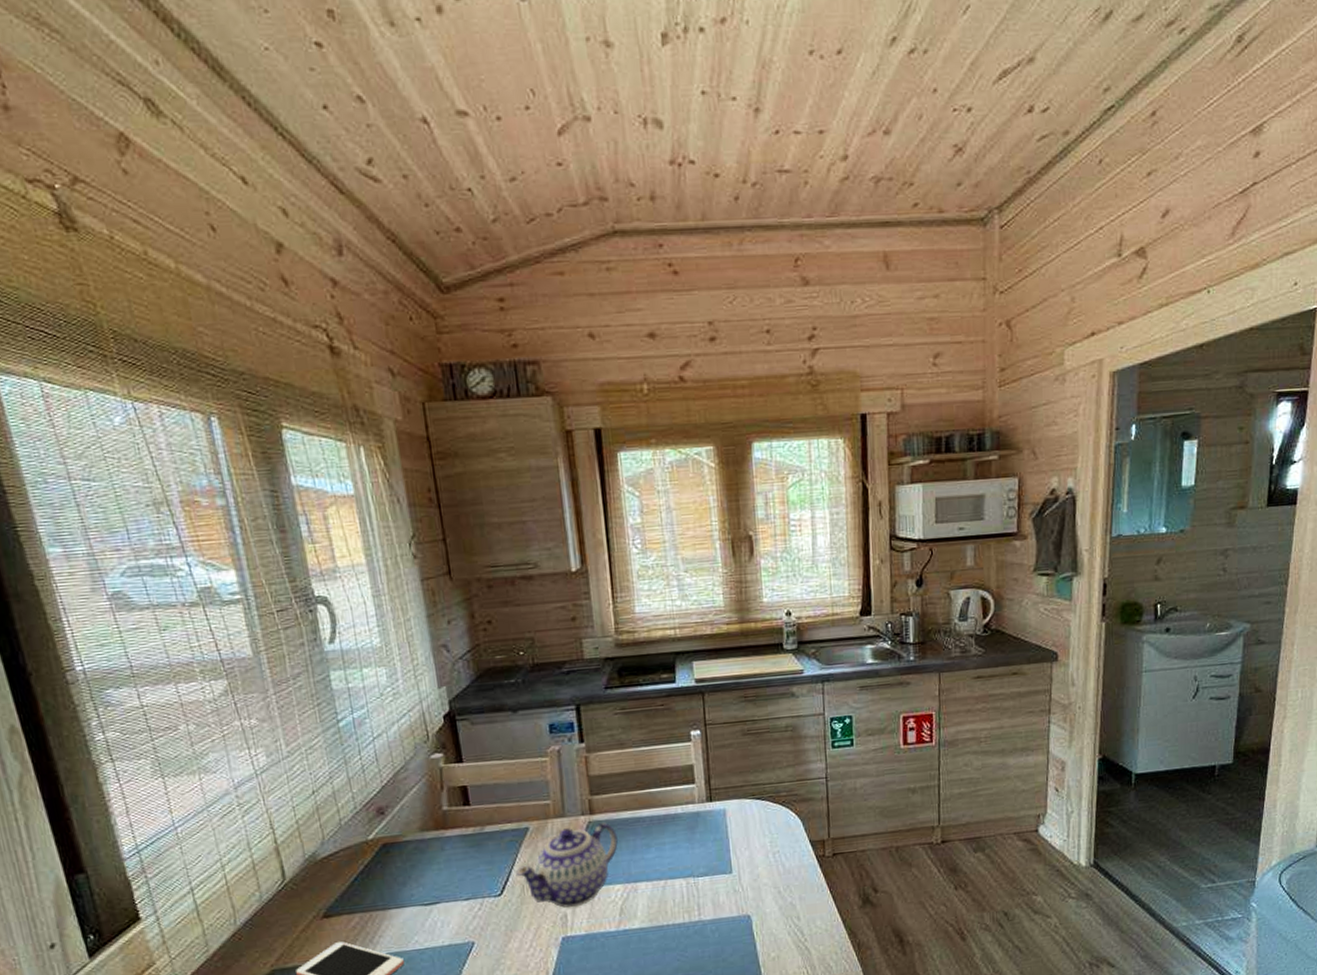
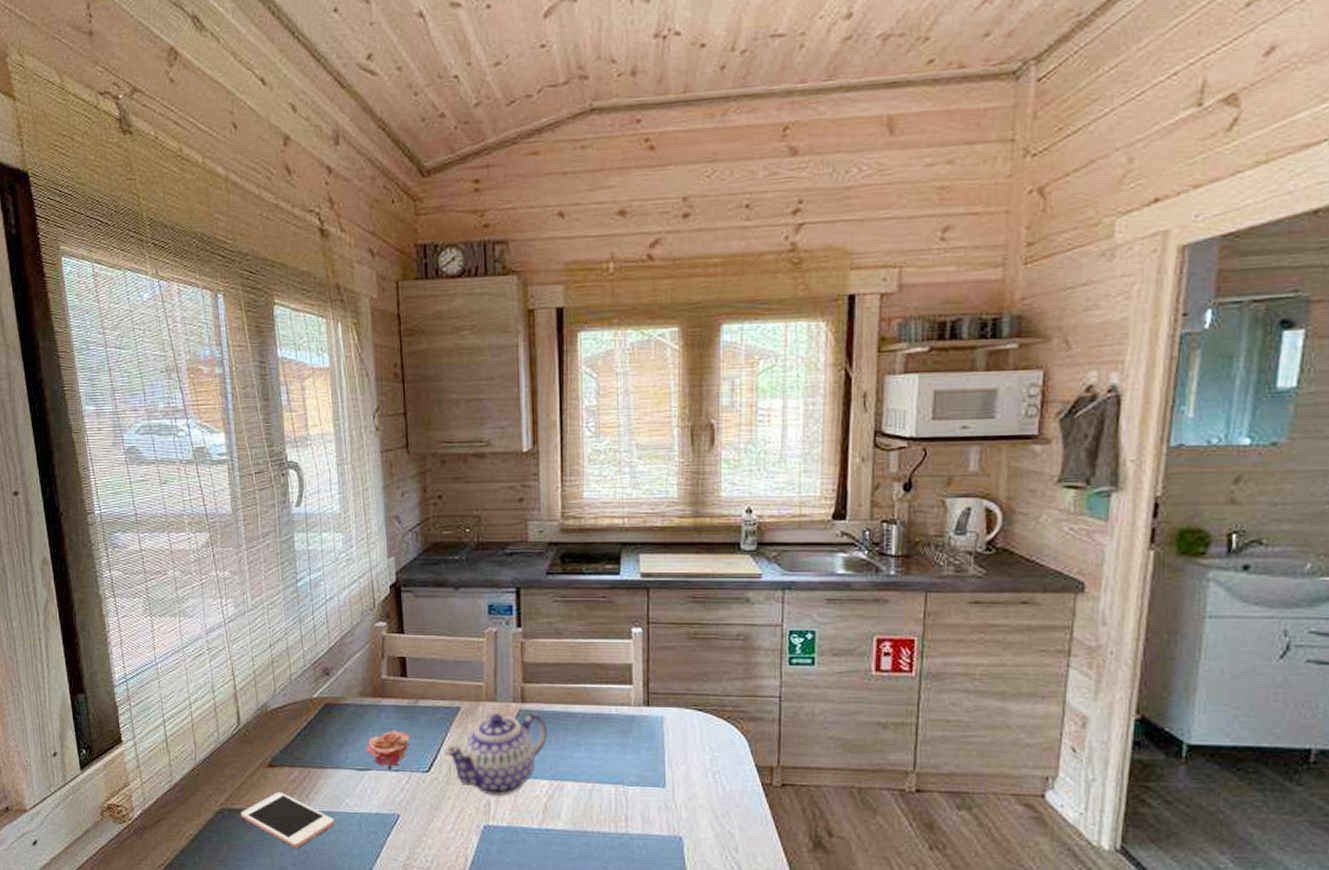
flower: none [432,860,479,901] -> present [366,730,410,771]

